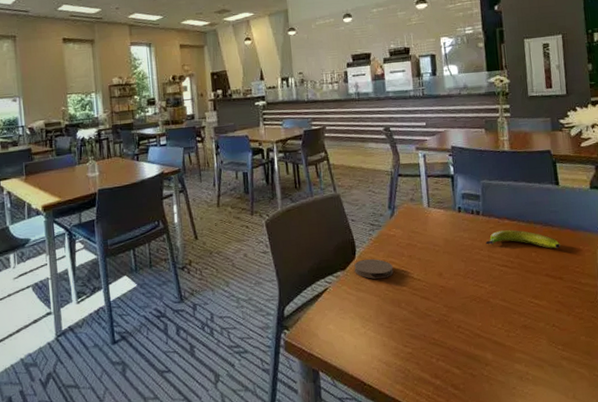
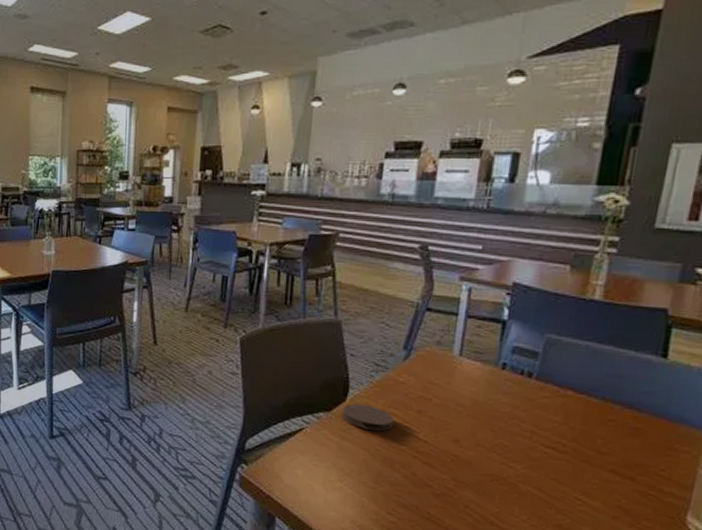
banana: present [485,230,561,249] -> none [531,402,646,440]

